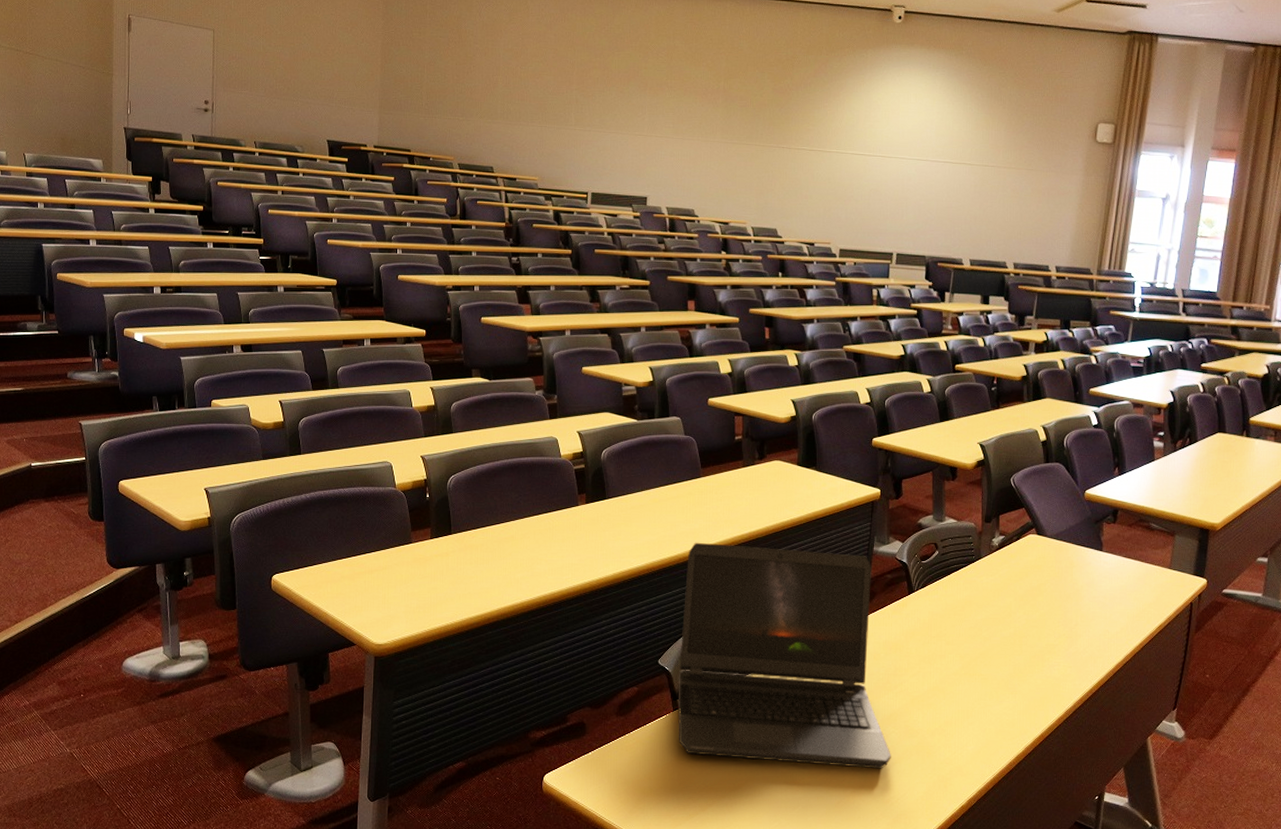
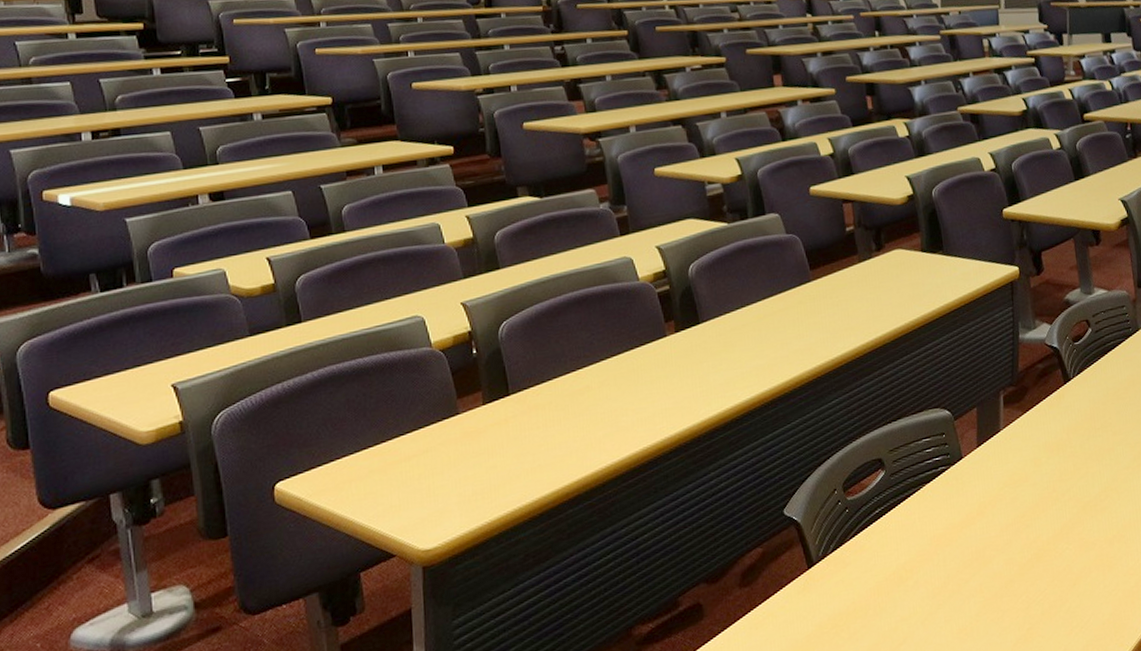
laptop computer: present [678,542,891,769] -> none [805,346,1068,619]

